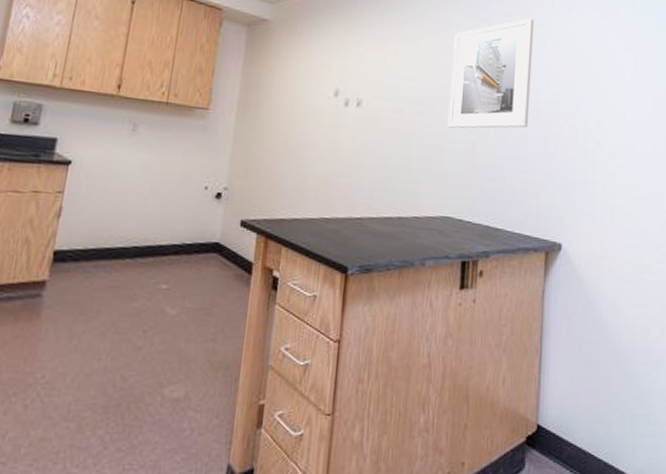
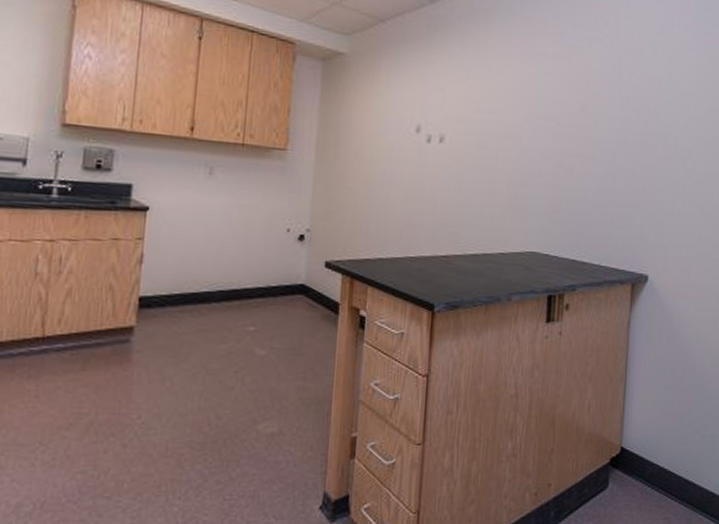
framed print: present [447,17,535,129] -> none [533,43,624,163]

